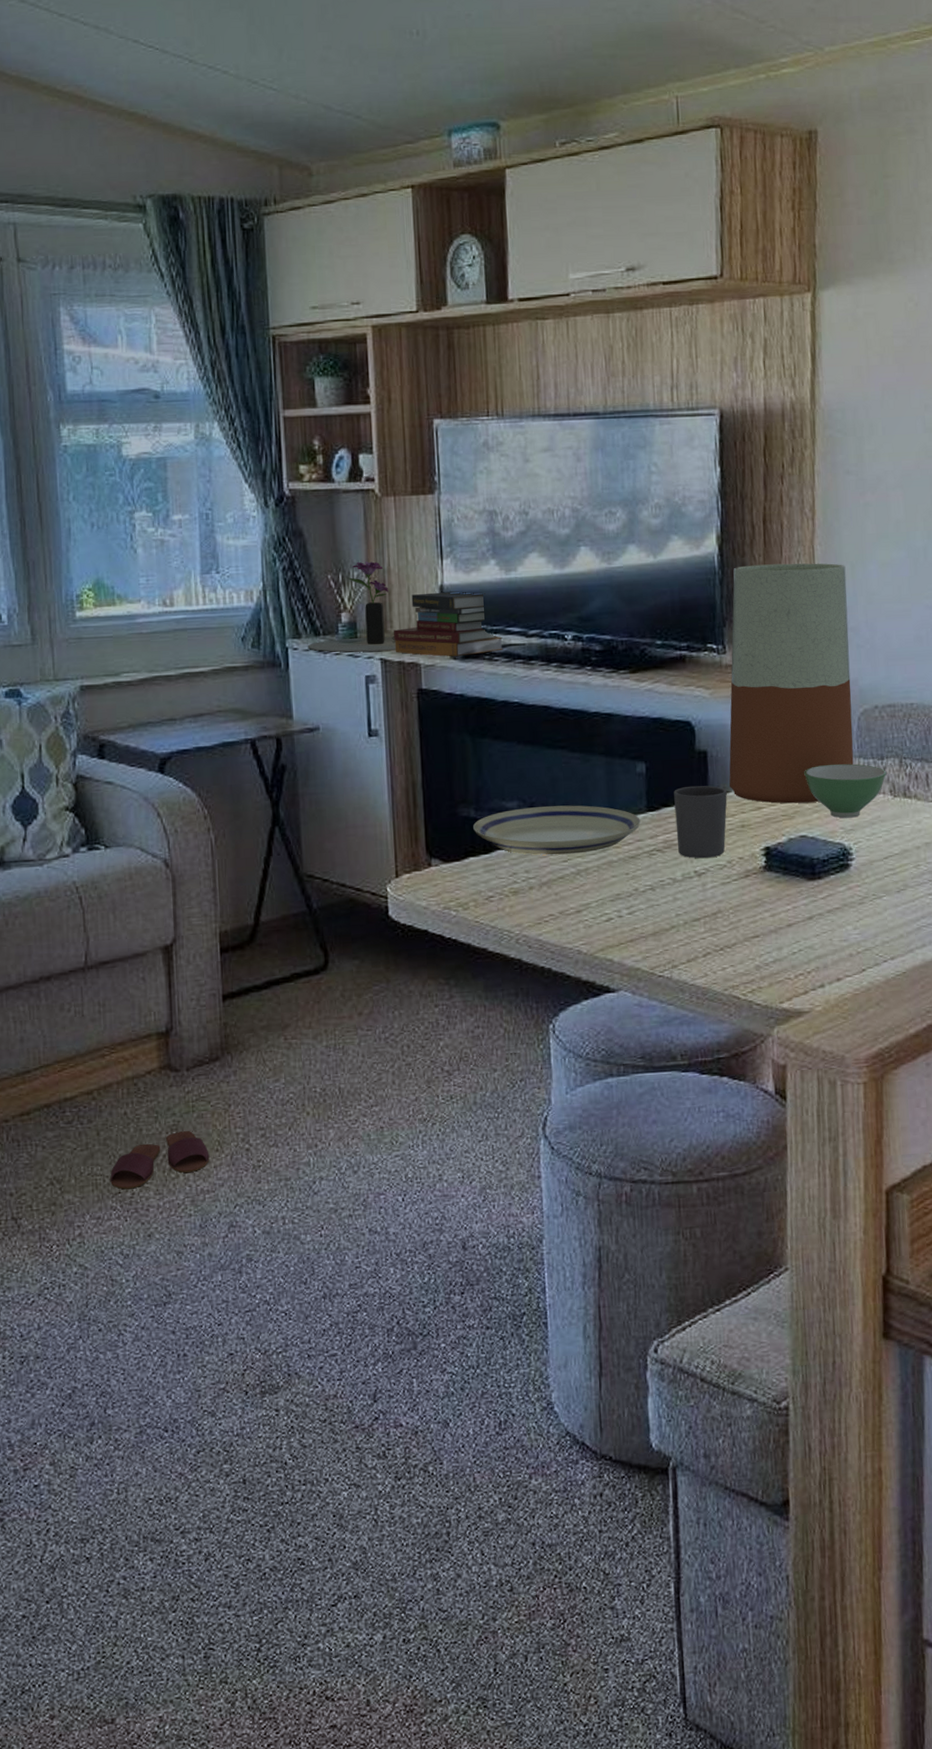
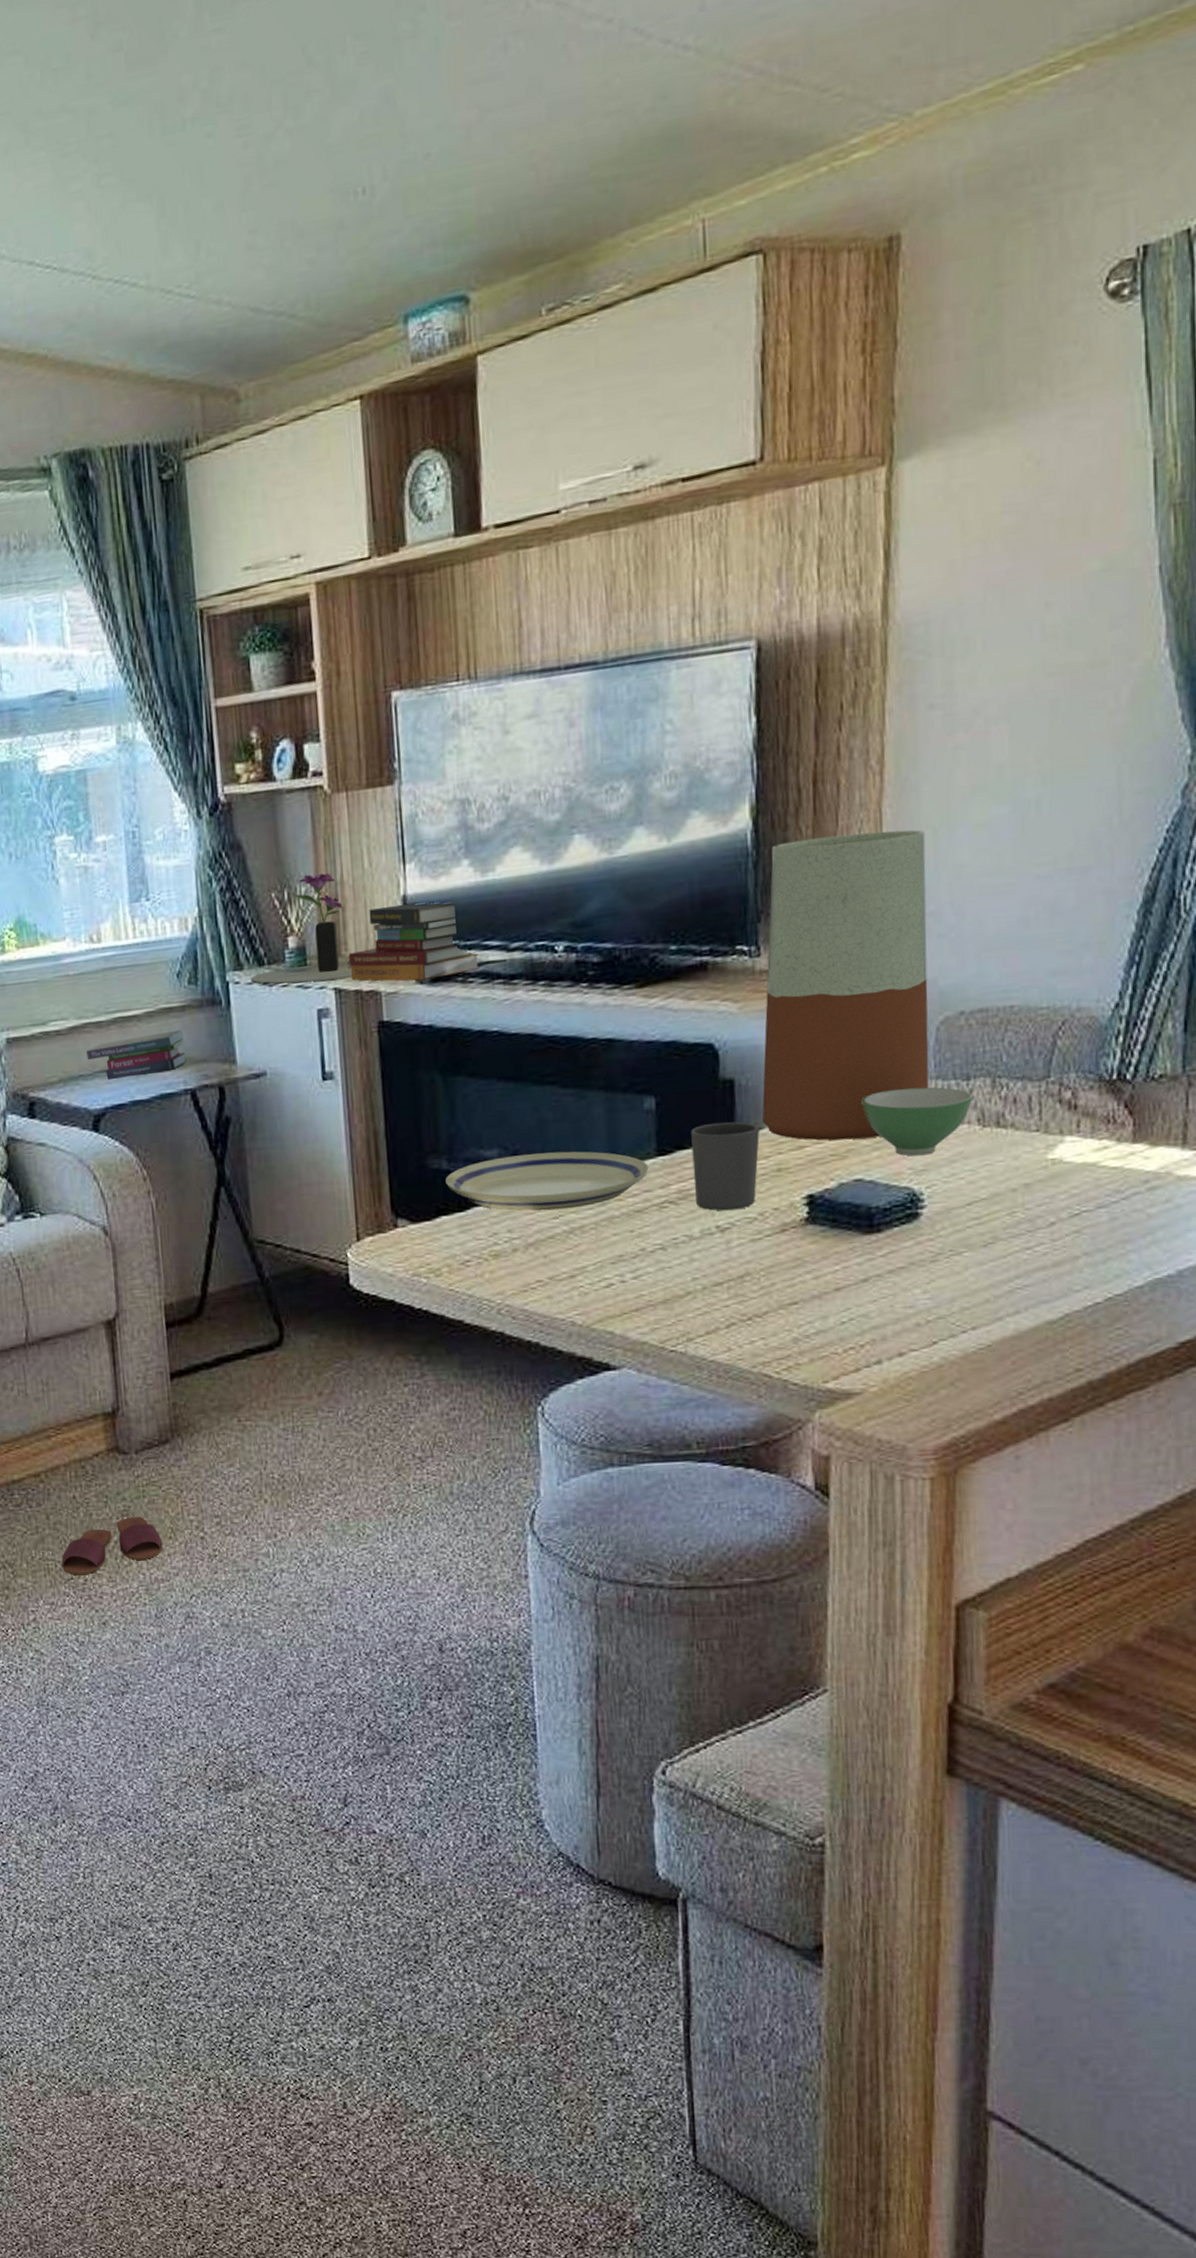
books: none [156,687,248,728] -> present [86,1030,187,1081]

